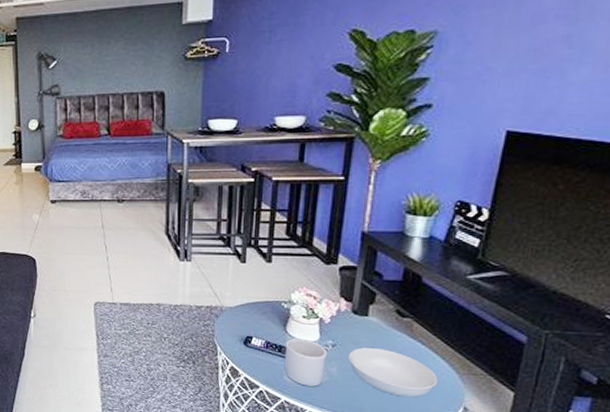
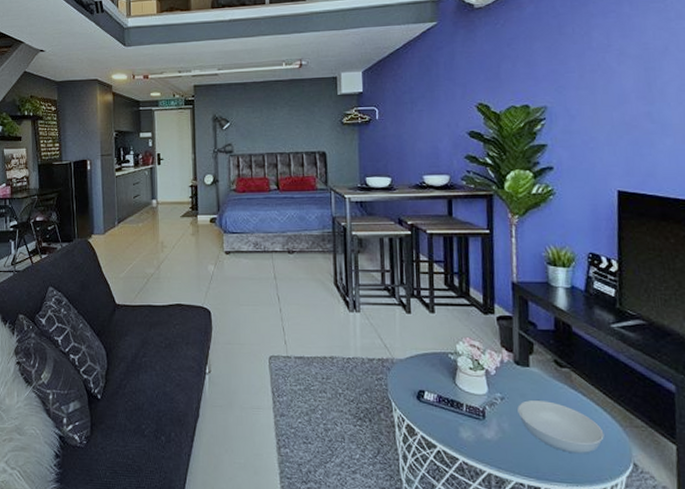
mug: present [284,337,328,388] -> none [456,390,498,446]

